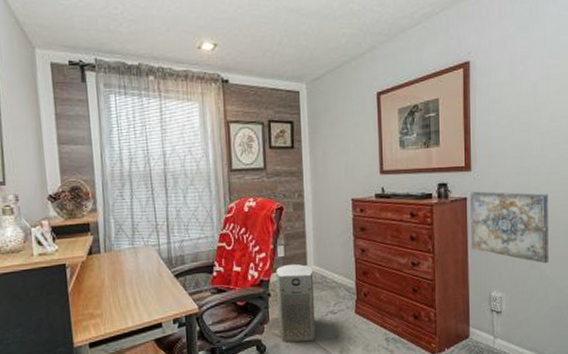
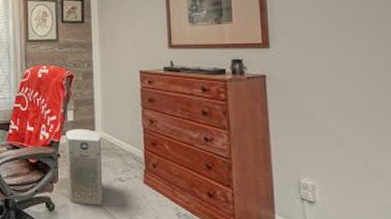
wall art: present [470,191,549,264] -> none [270,69,374,153]

